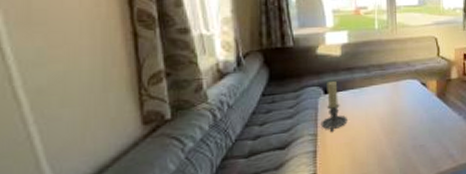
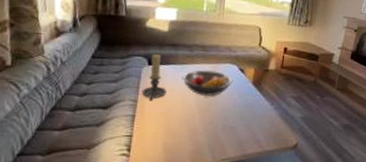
fruit bowl: none [362,89,416,118] -> present [182,70,233,97]

